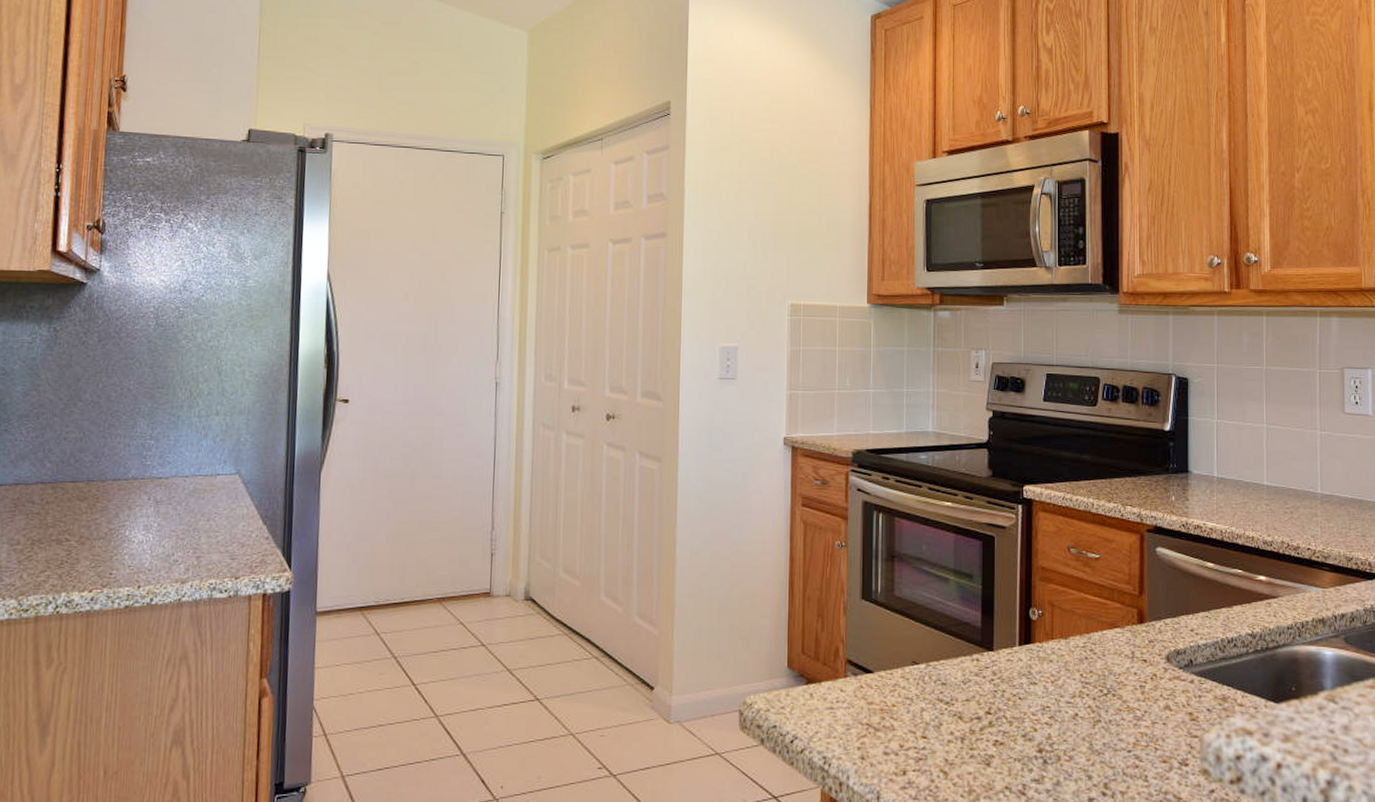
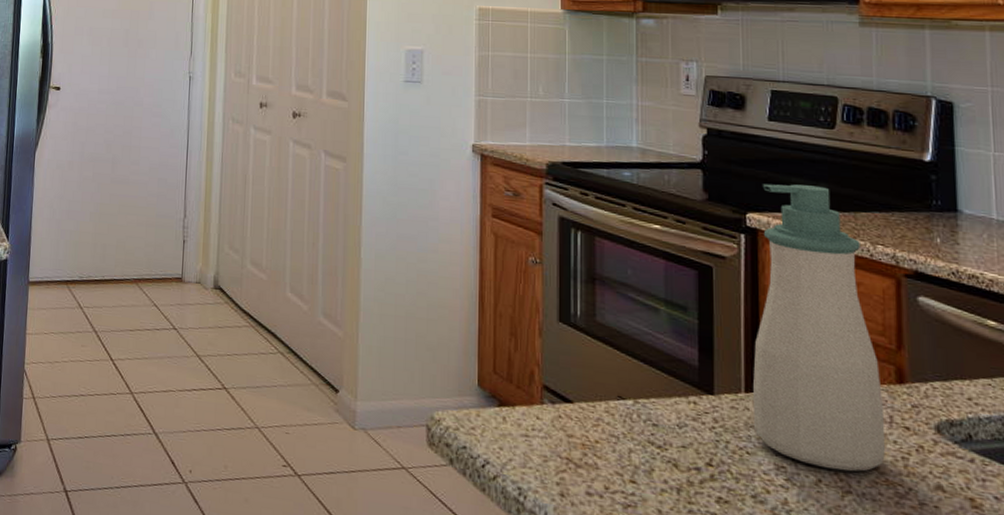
soap bottle: none [1026,457,1127,704] -> present [753,183,885,472]

